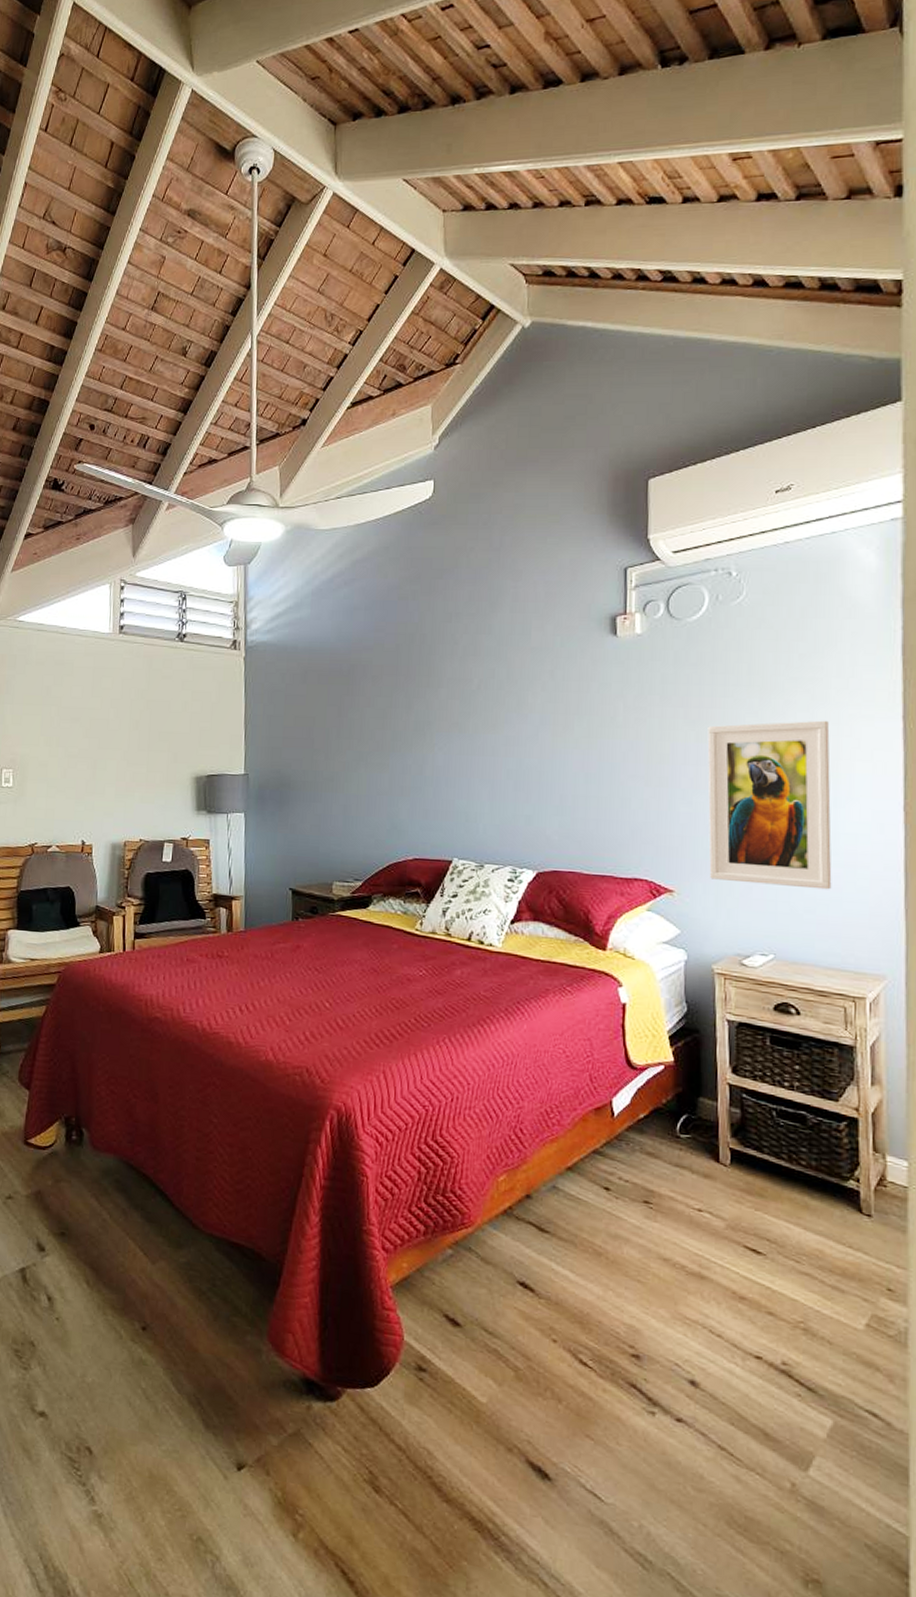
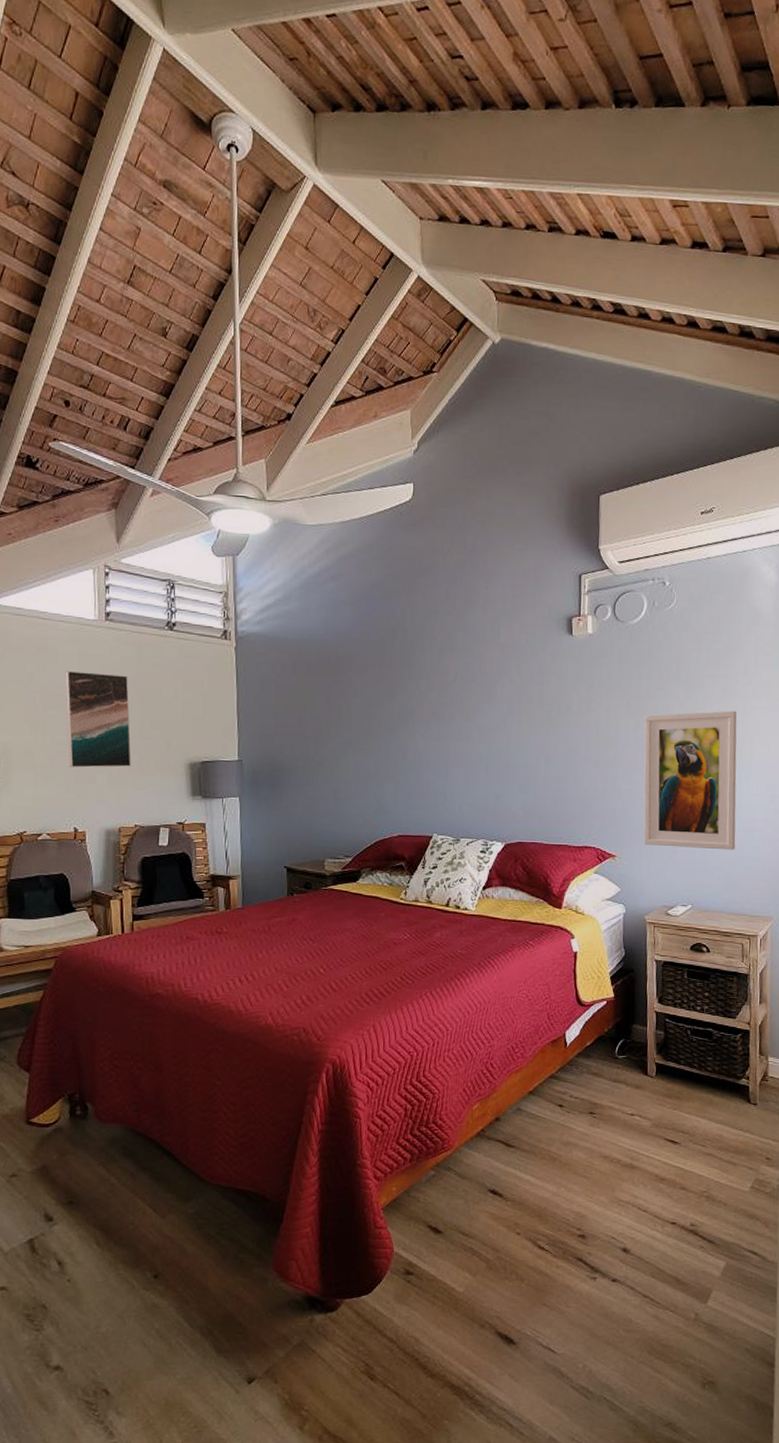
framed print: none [79,683,139,780] -> present [65,670,131,768]

